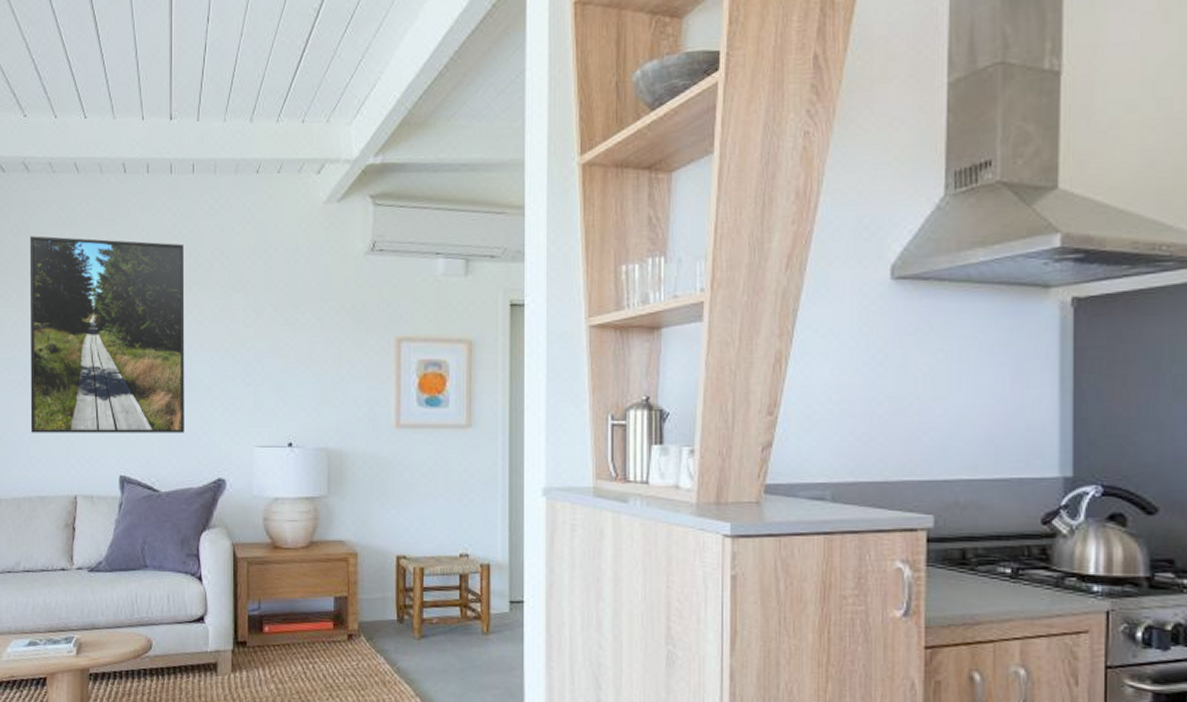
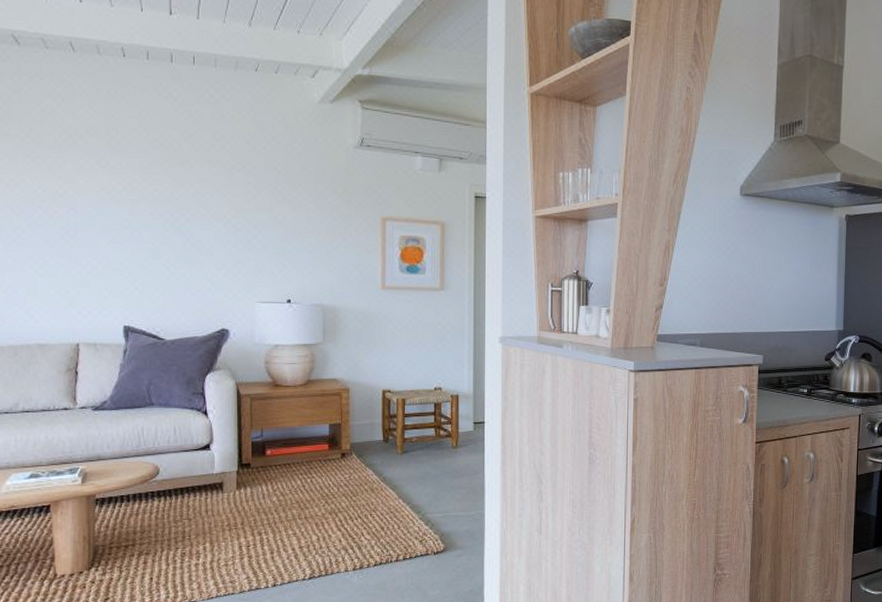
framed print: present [29,236,185,433] -> none [21,105,188,290]

